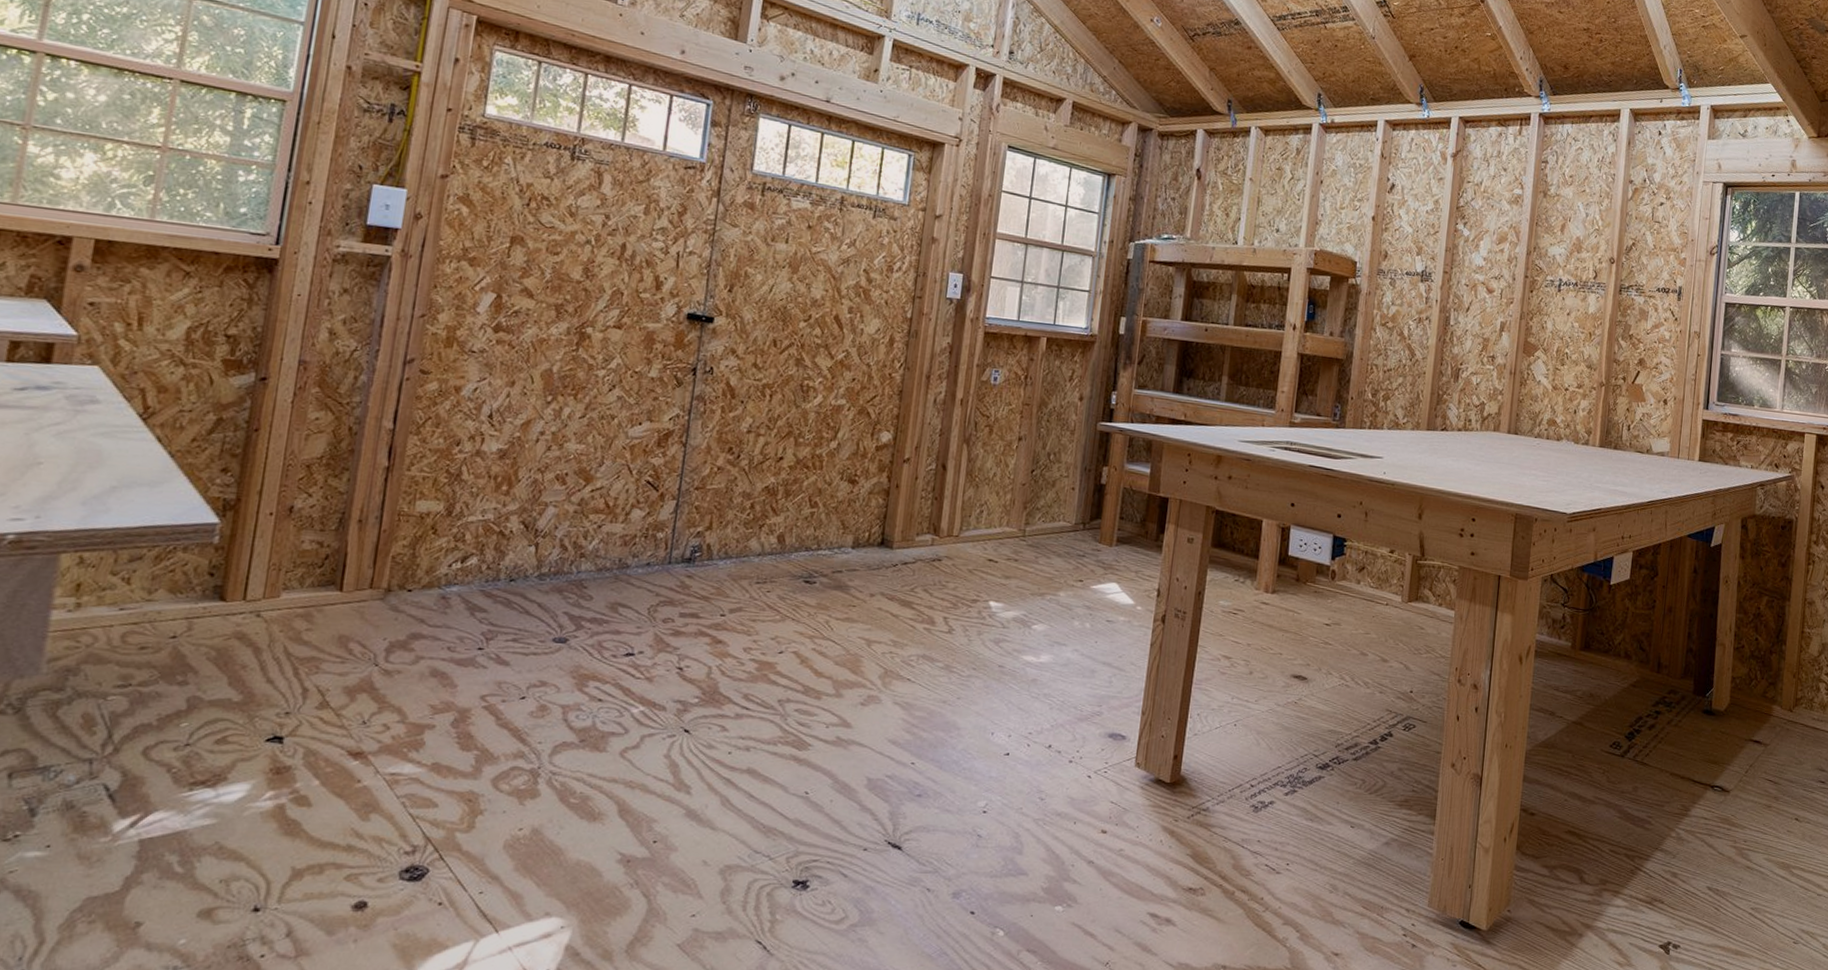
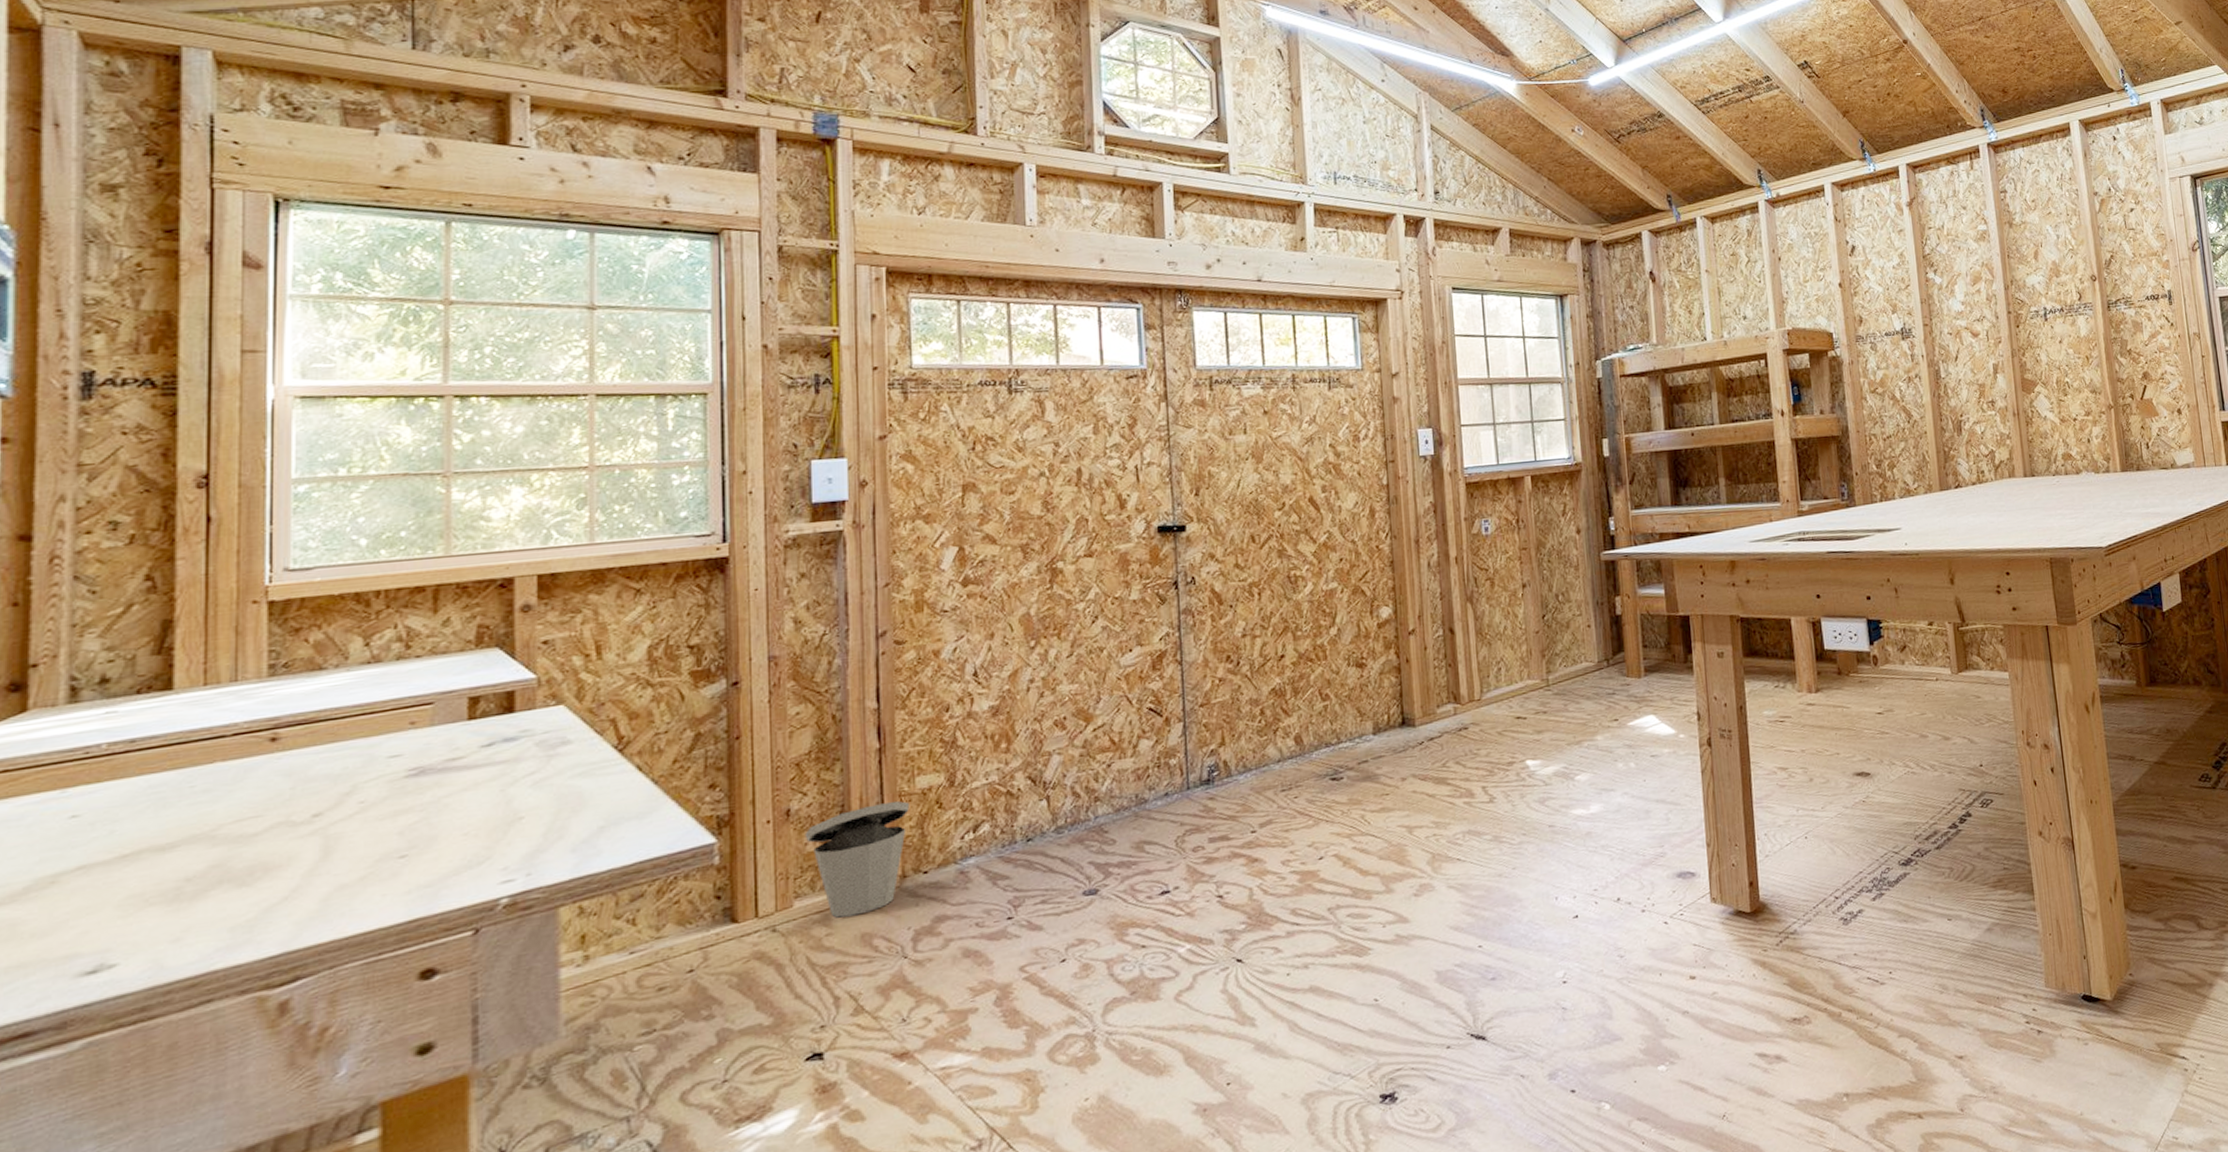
trash can: none [303,518,406,617] -> present [804,800,909,918]

